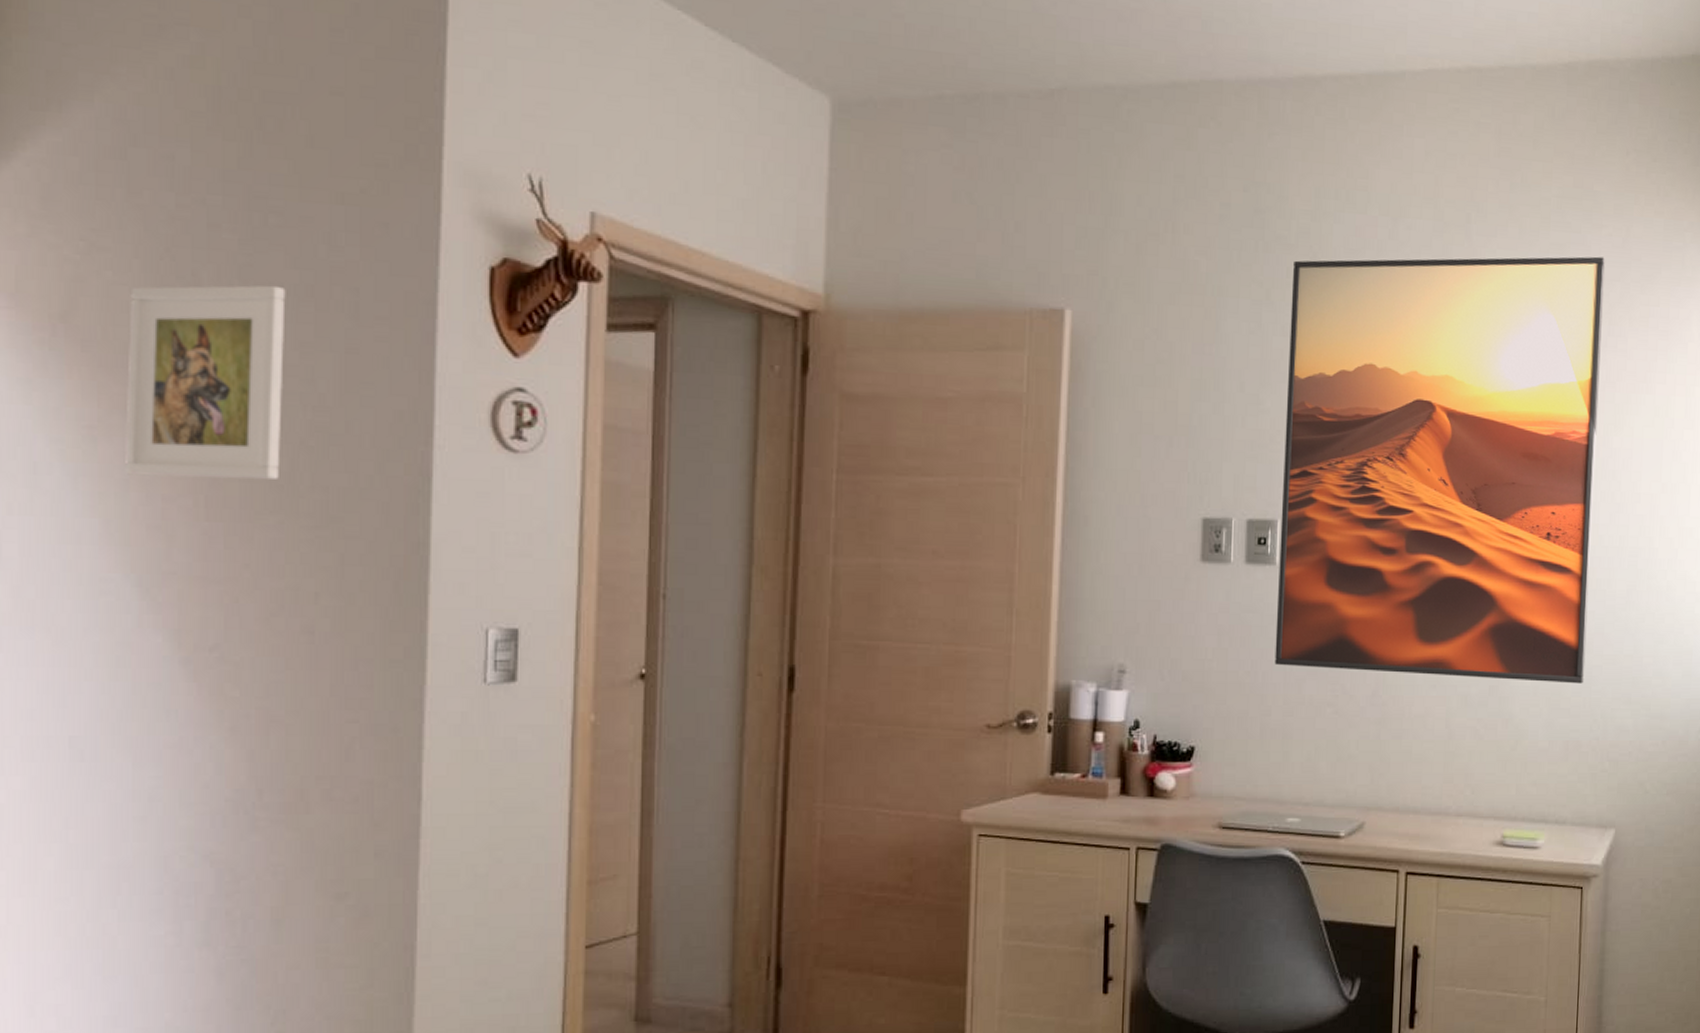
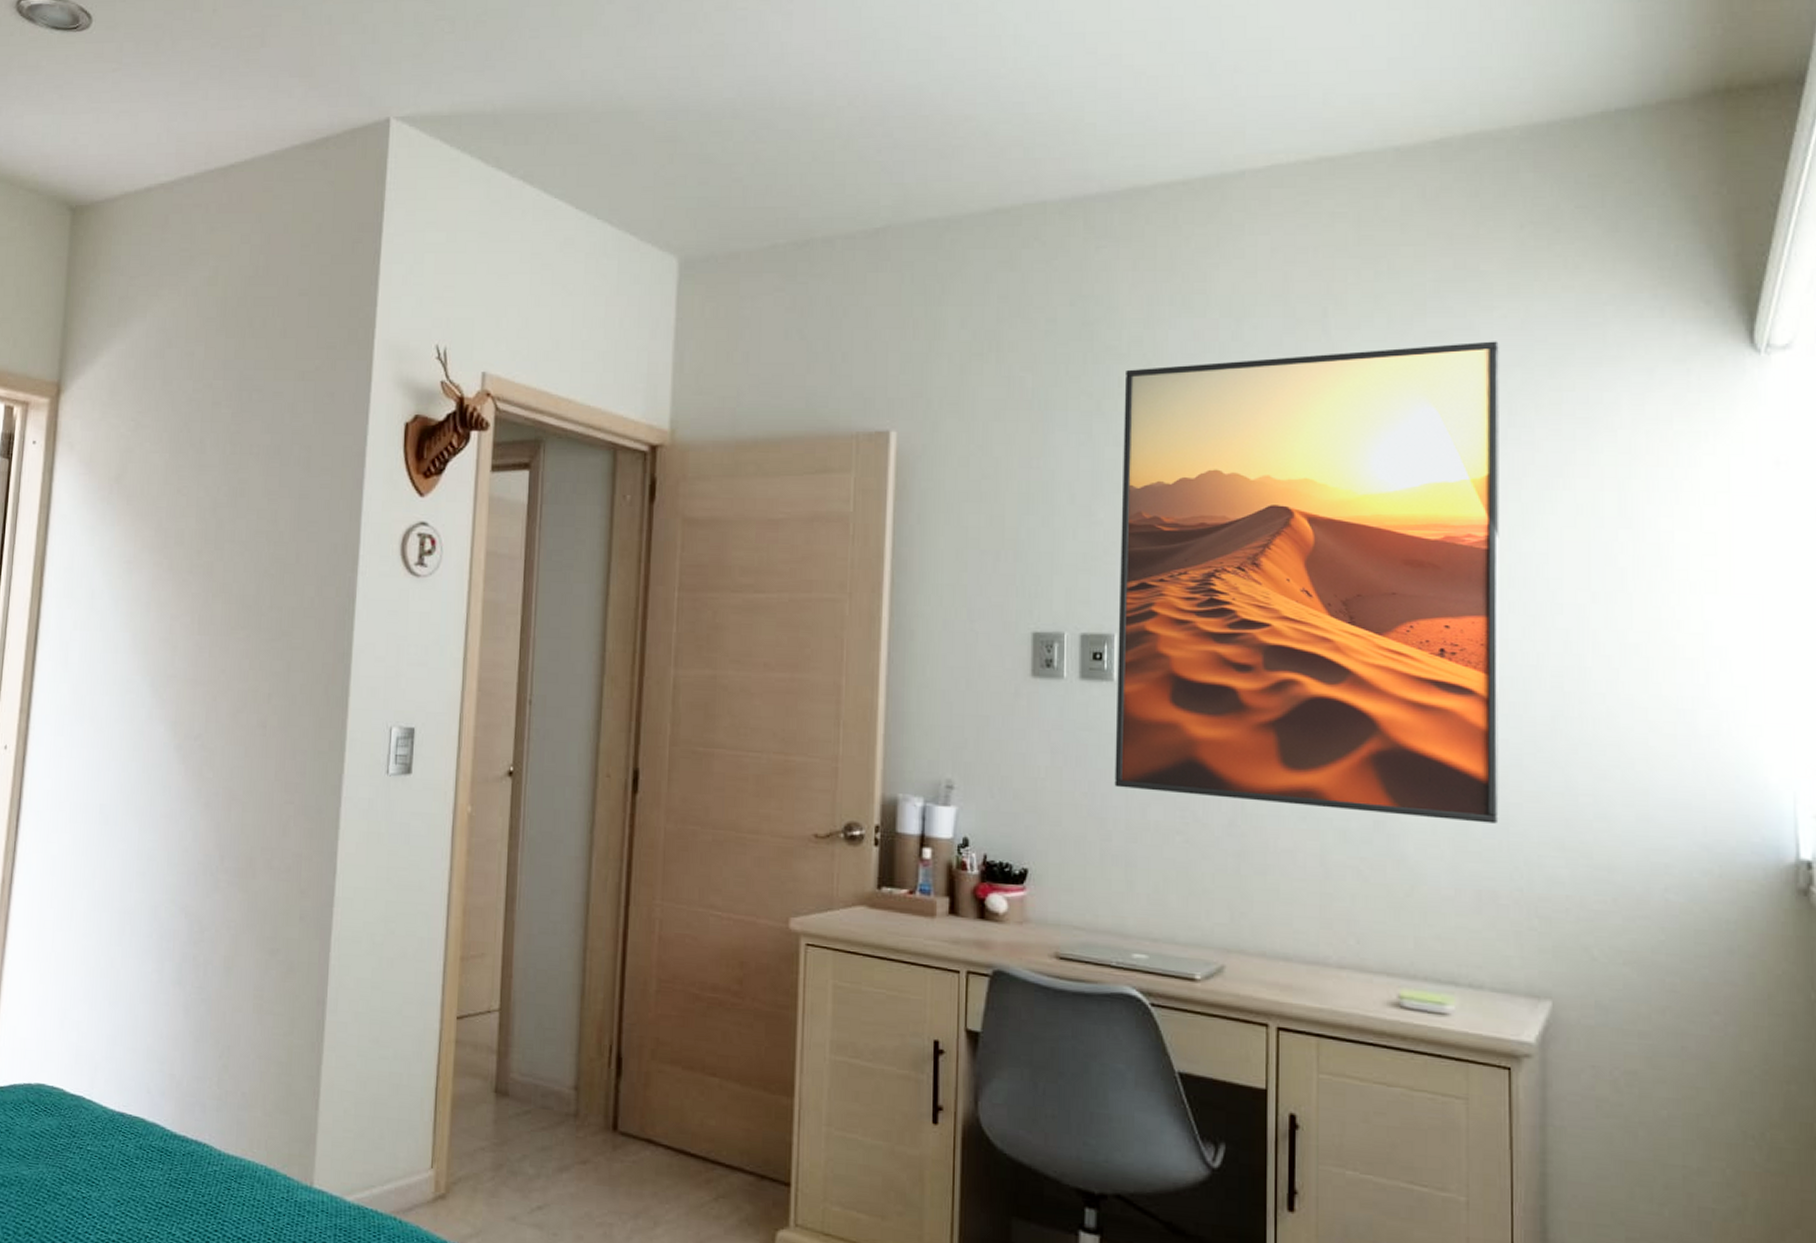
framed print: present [125,285,286,481] -> none [149,447,261,602]

